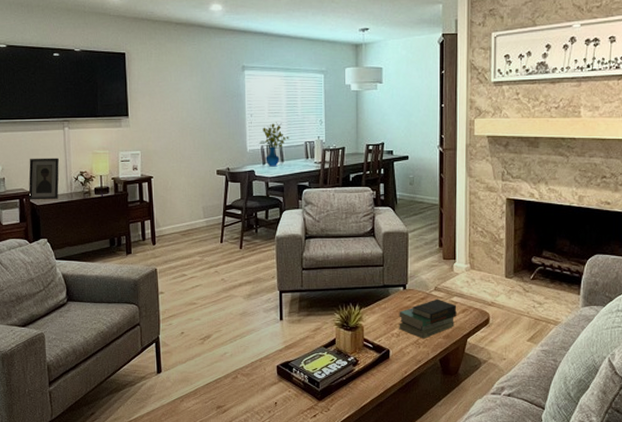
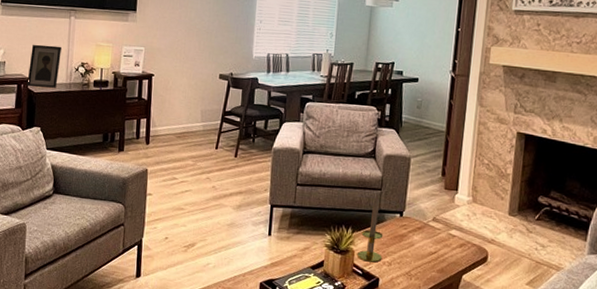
bouquet: present [258,122,289,167] -> none [265,31,297,77]
candle: none [366,270,391,335] -> present [357,194,384,263]
books: present [399,298,457,339] -> none [391,229,455,271]

